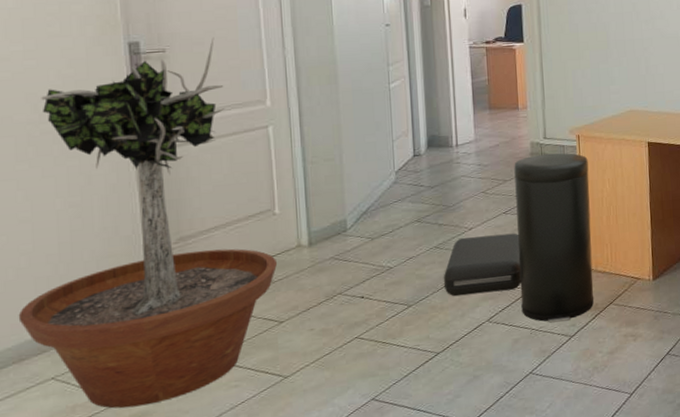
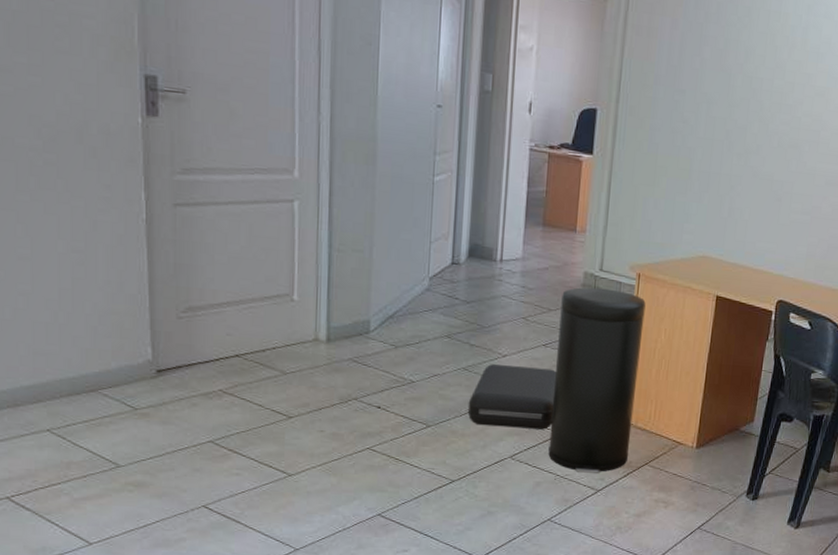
potted tree: present [18,37,278,408] -> none [14,85,292,476]

